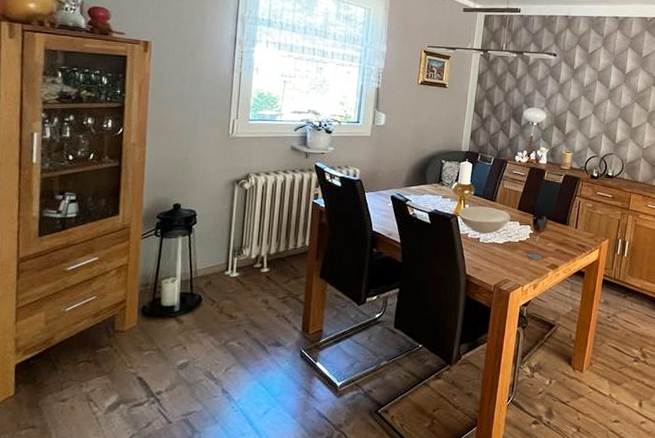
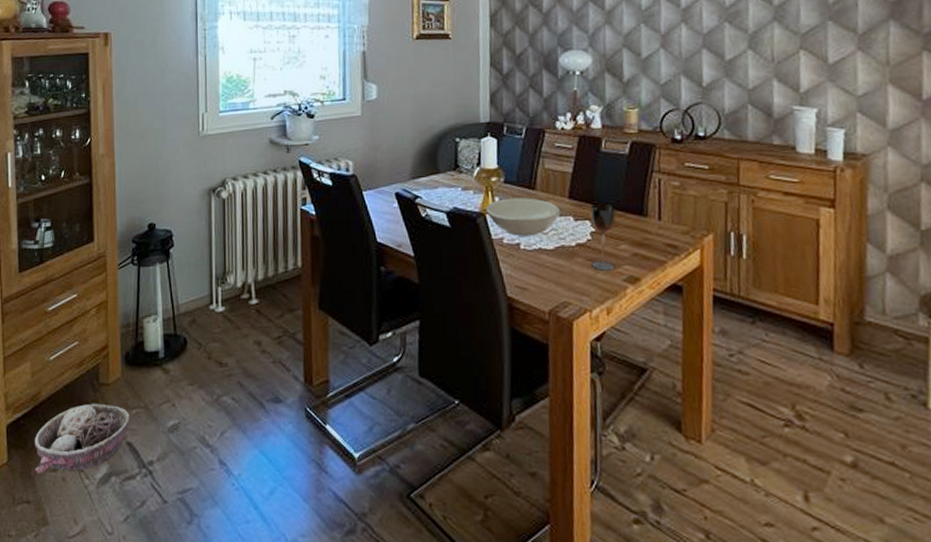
decorative basket: none [43,346,143,404] -> present [34,403,130,474]

